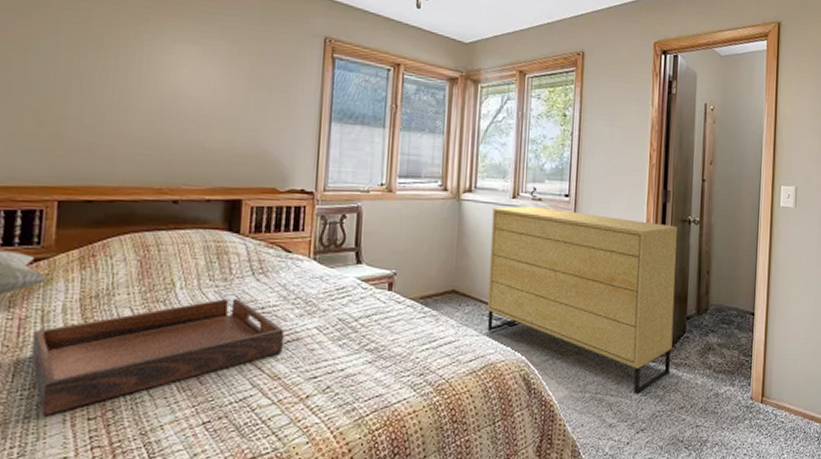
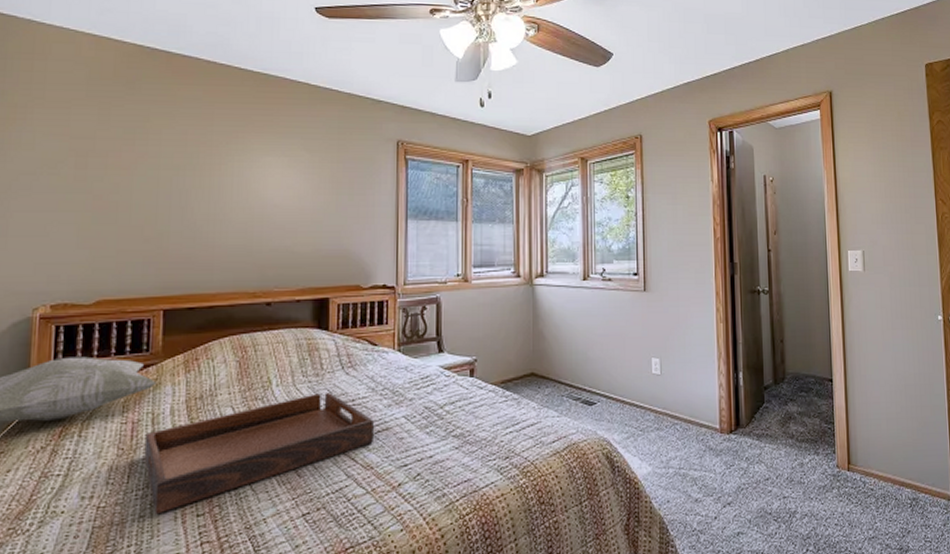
dresser: present [486,205,677,395] -> none [565,286,753,468]

